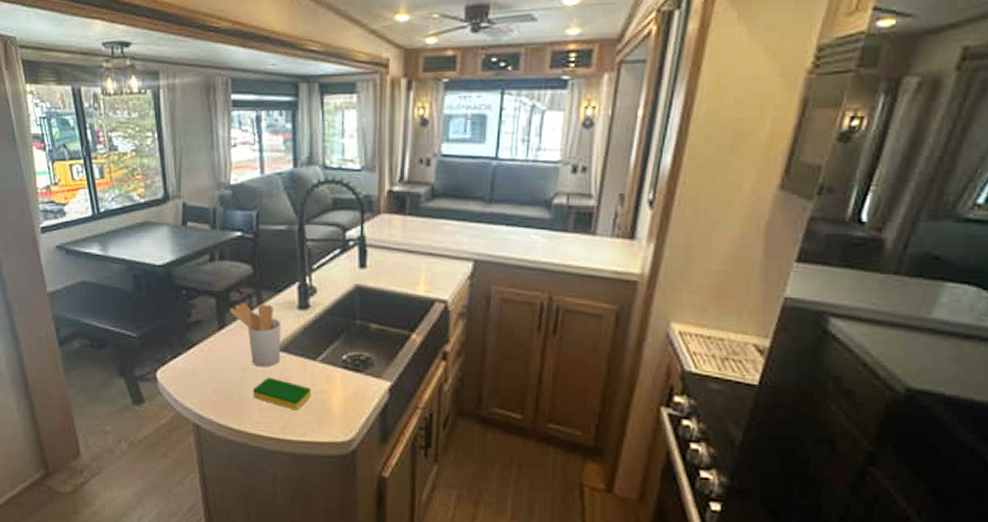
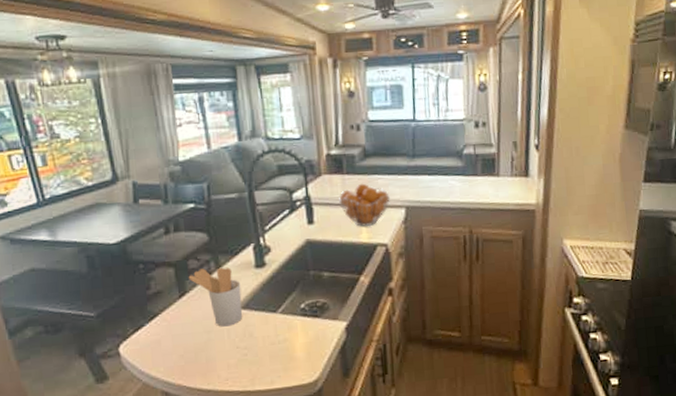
dish sponge: present [253,377,312,411] -> none [219,334,276,362]
fruit basket: none [397,227,458,278] -> present [339,183,391,227]

